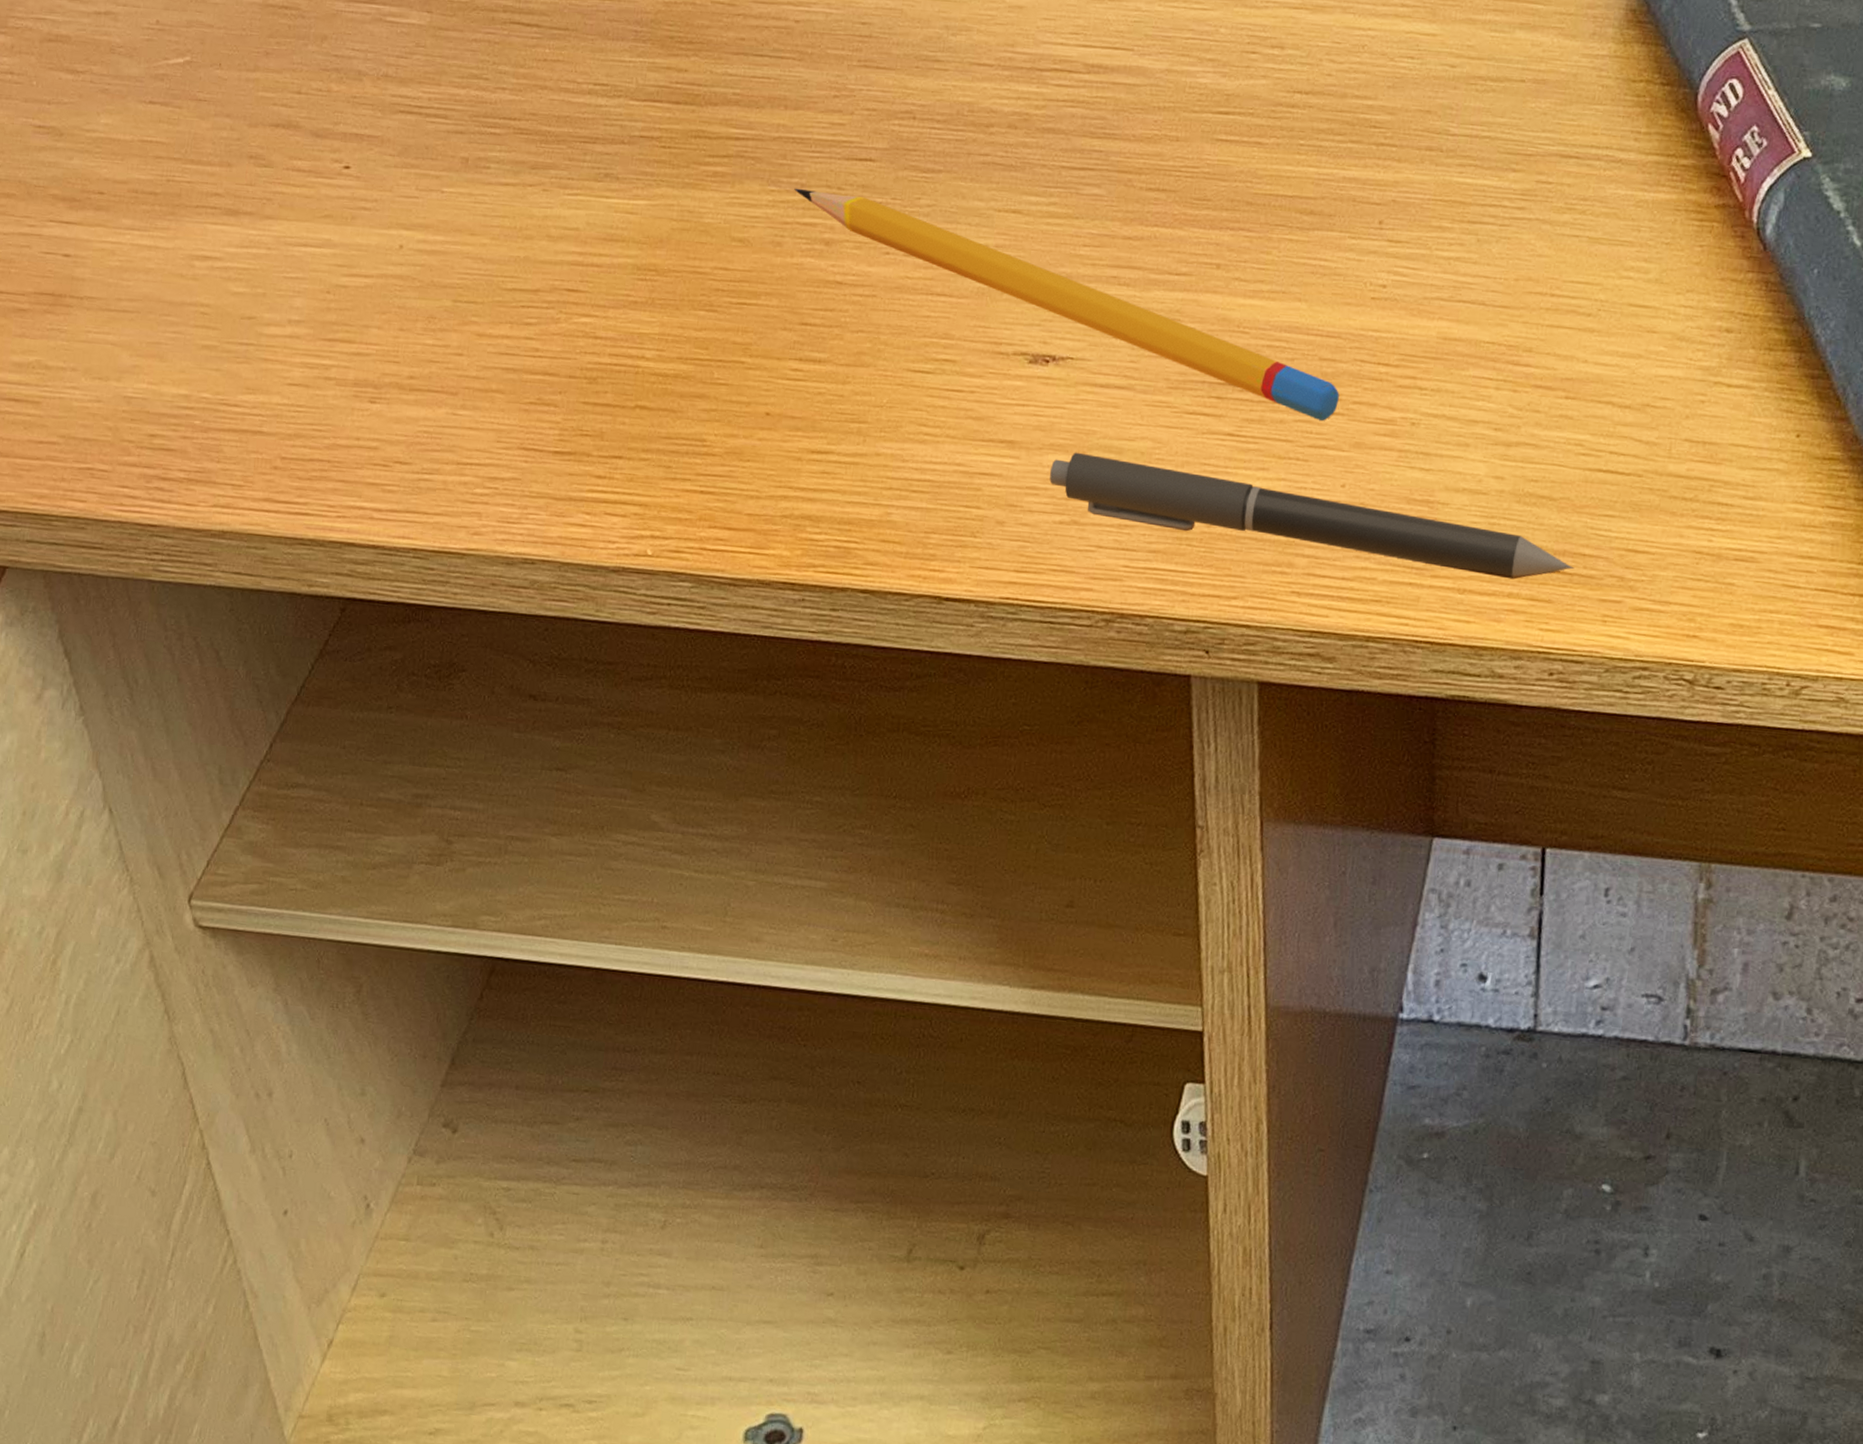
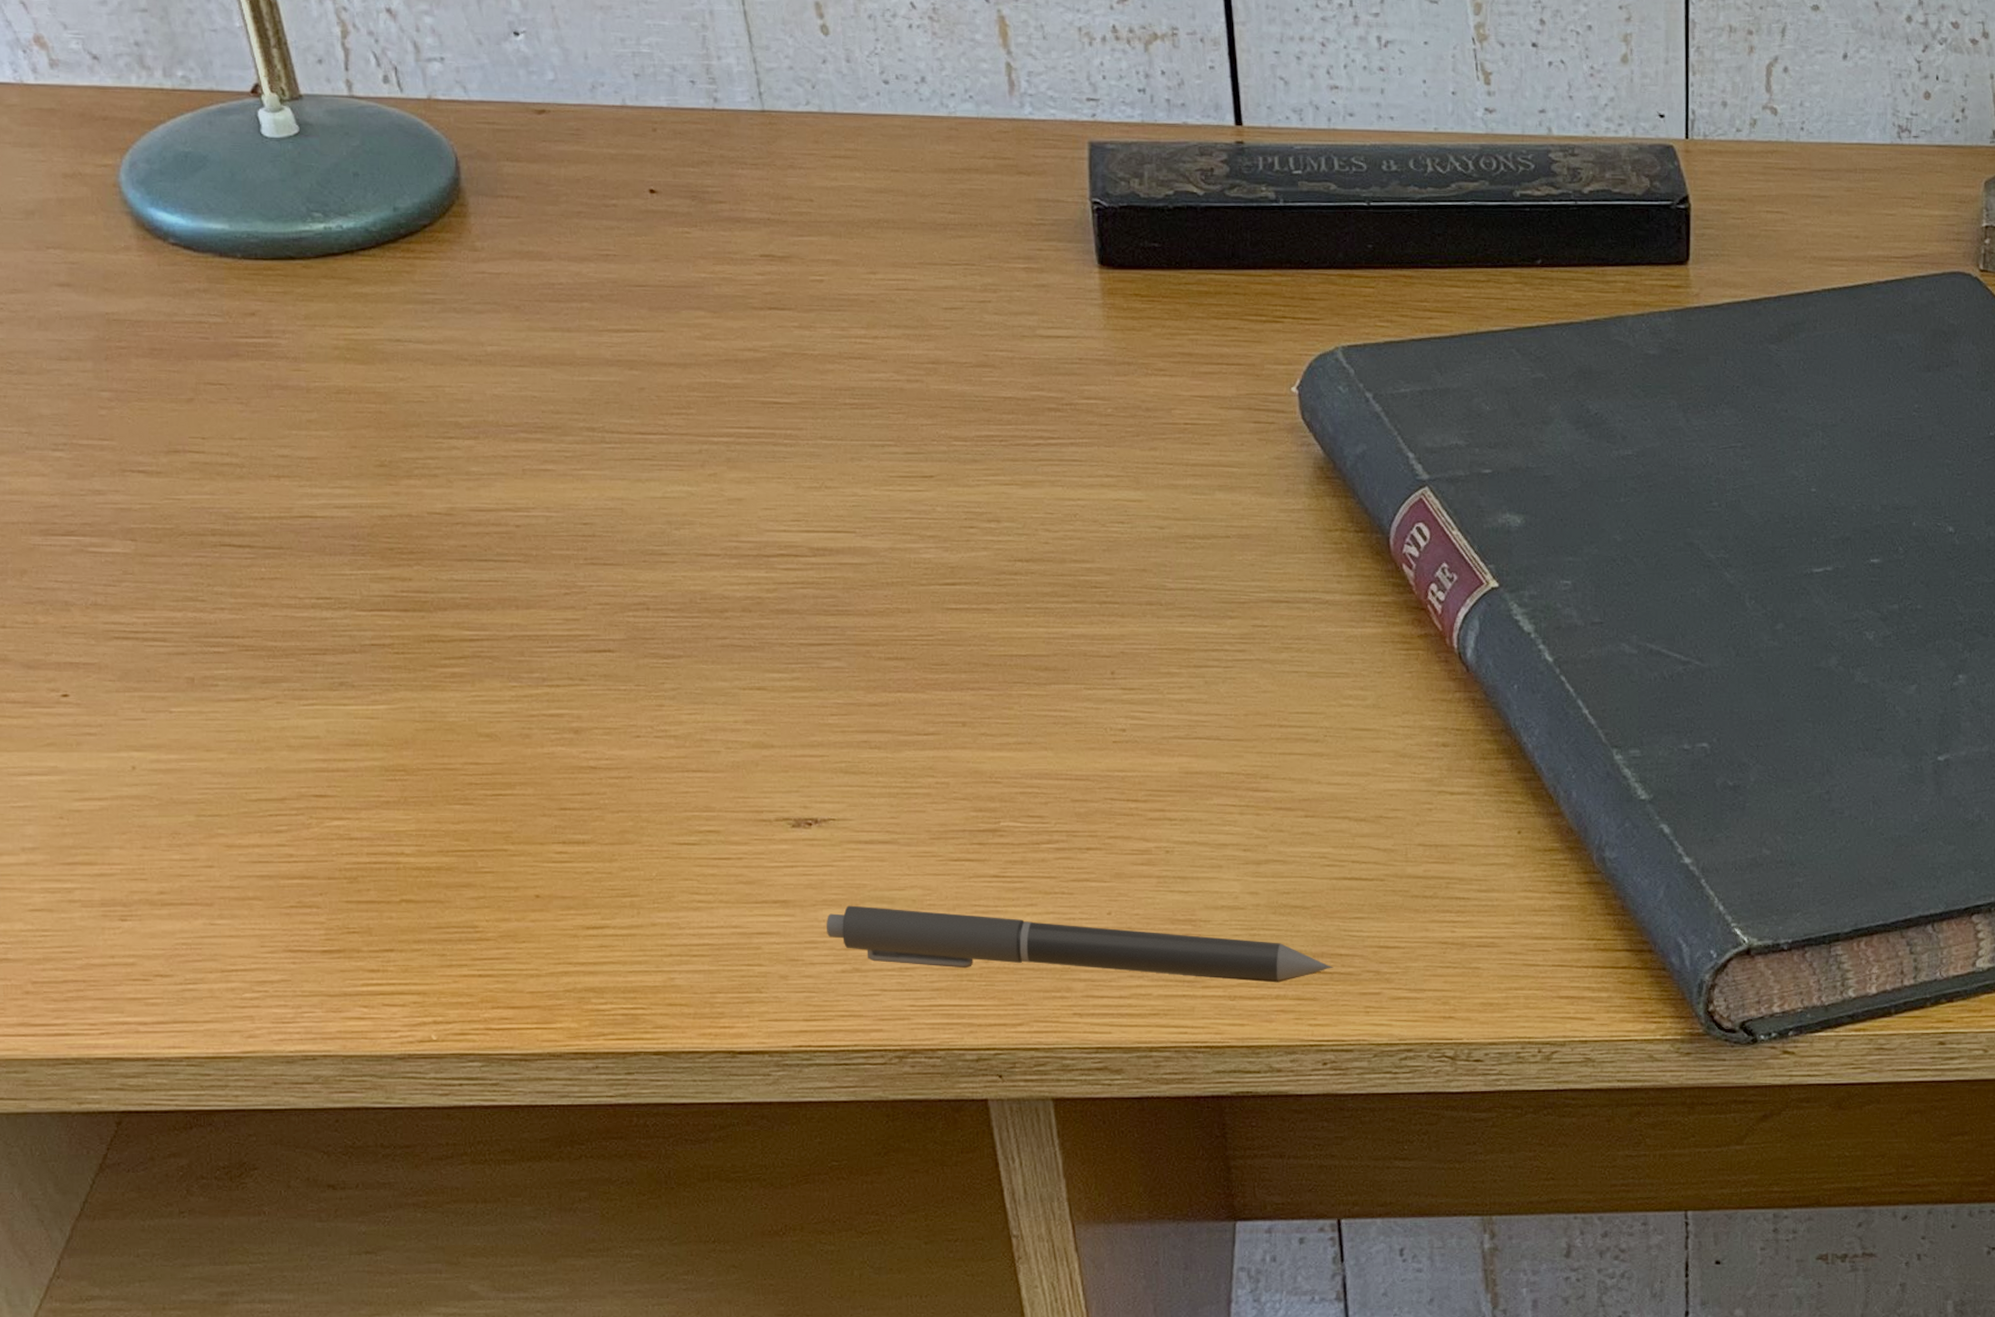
pencil: present [794,188,1339,421] -> none [536,682,1095,856]

